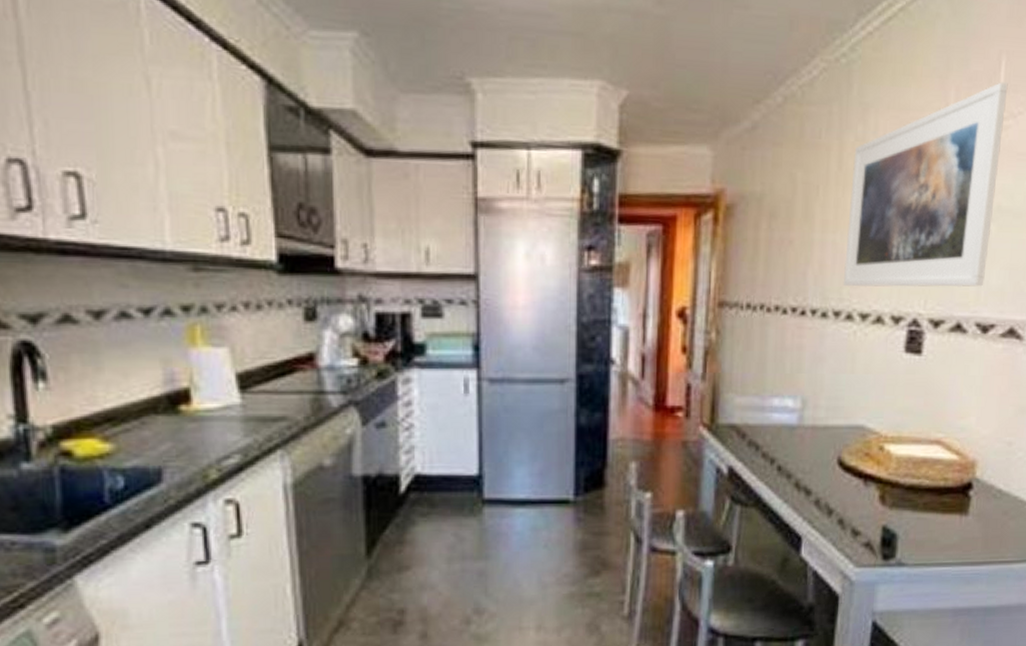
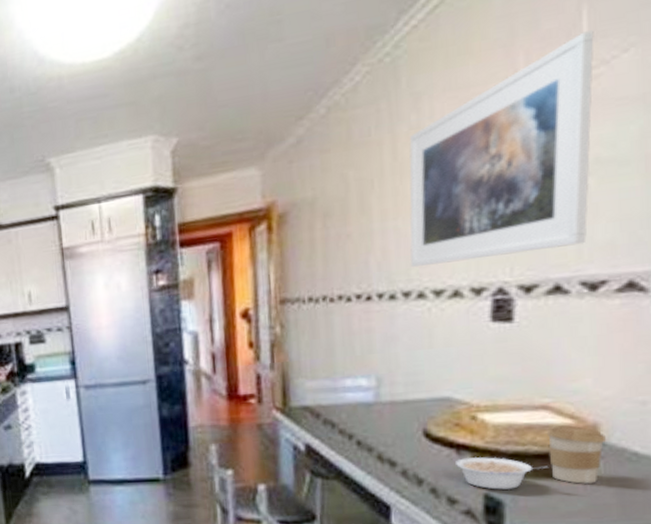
legume: none [862,488,936,522] -> present [456,456,549,490]
coffee cup: none [936,461,981,518] -> present [546,425,607,484]

